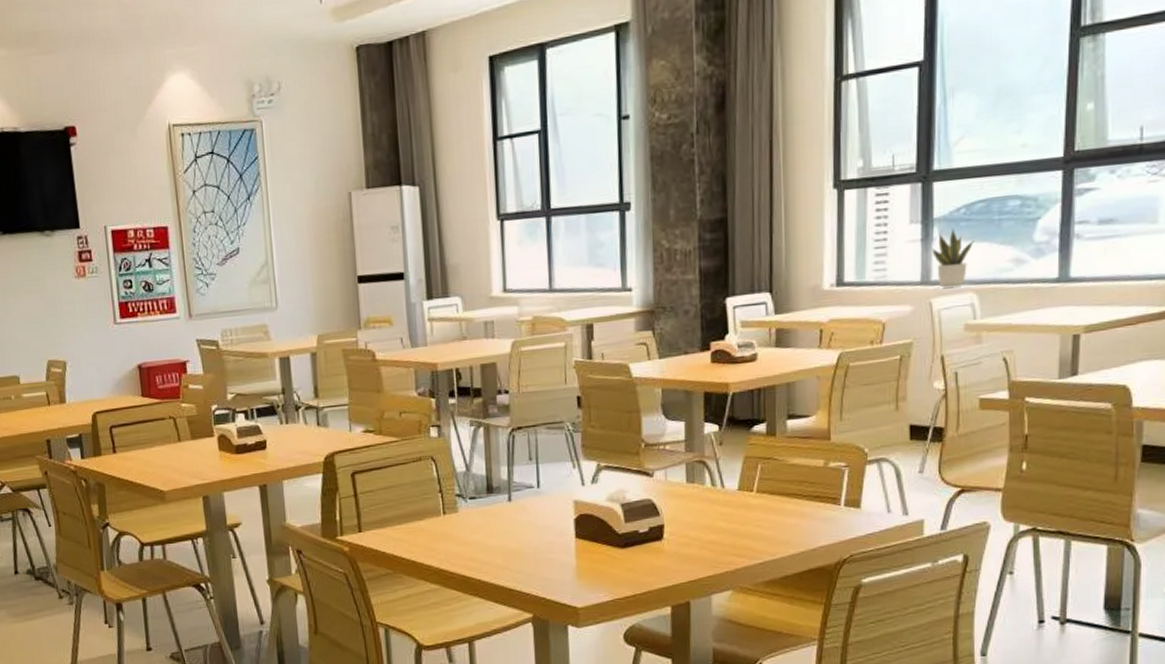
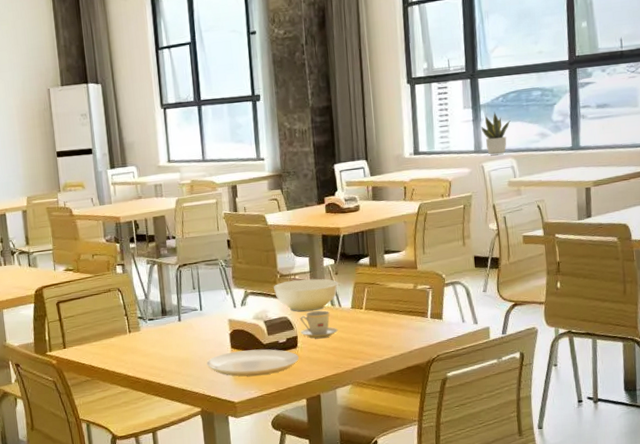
plate: none [542,540,665,575] -> present [206,349,300,377]
bowl: none [635,450,723,493] -> present [273,278,338,312]
teacup: none [668,492,719,529] -> present [300,310,338,339]

